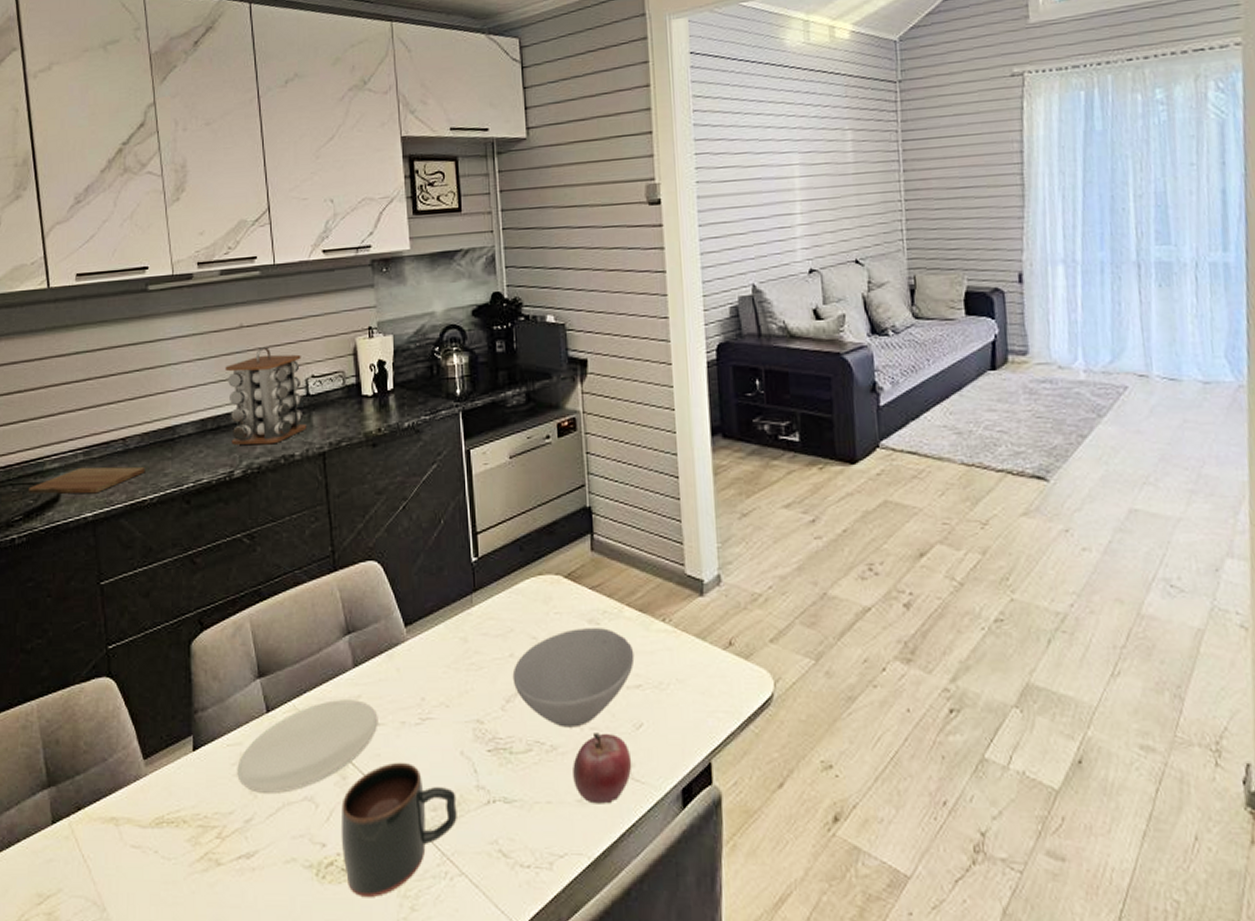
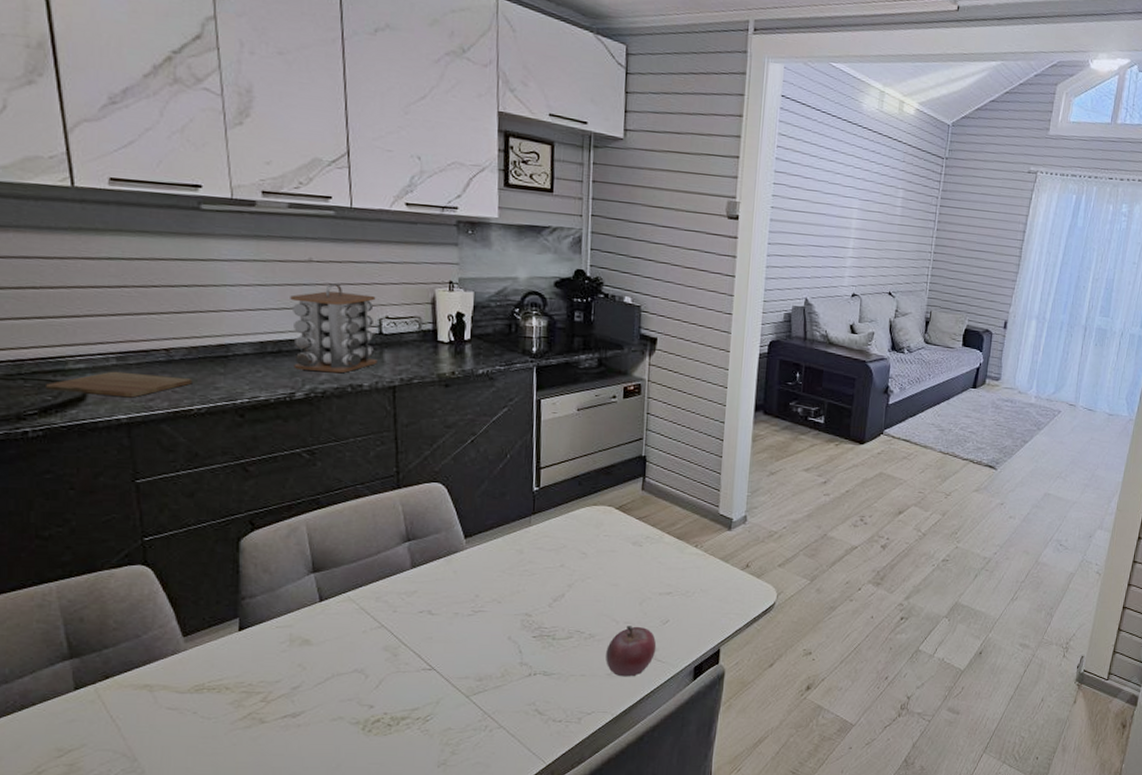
plate: present [237,700,378,795] -> none [286,594,433,667]
mug: present [340,762,457,897] -> none [388,643,501,745]
bowl: present [512,628,635,728] -> none [561,548,669,622]

